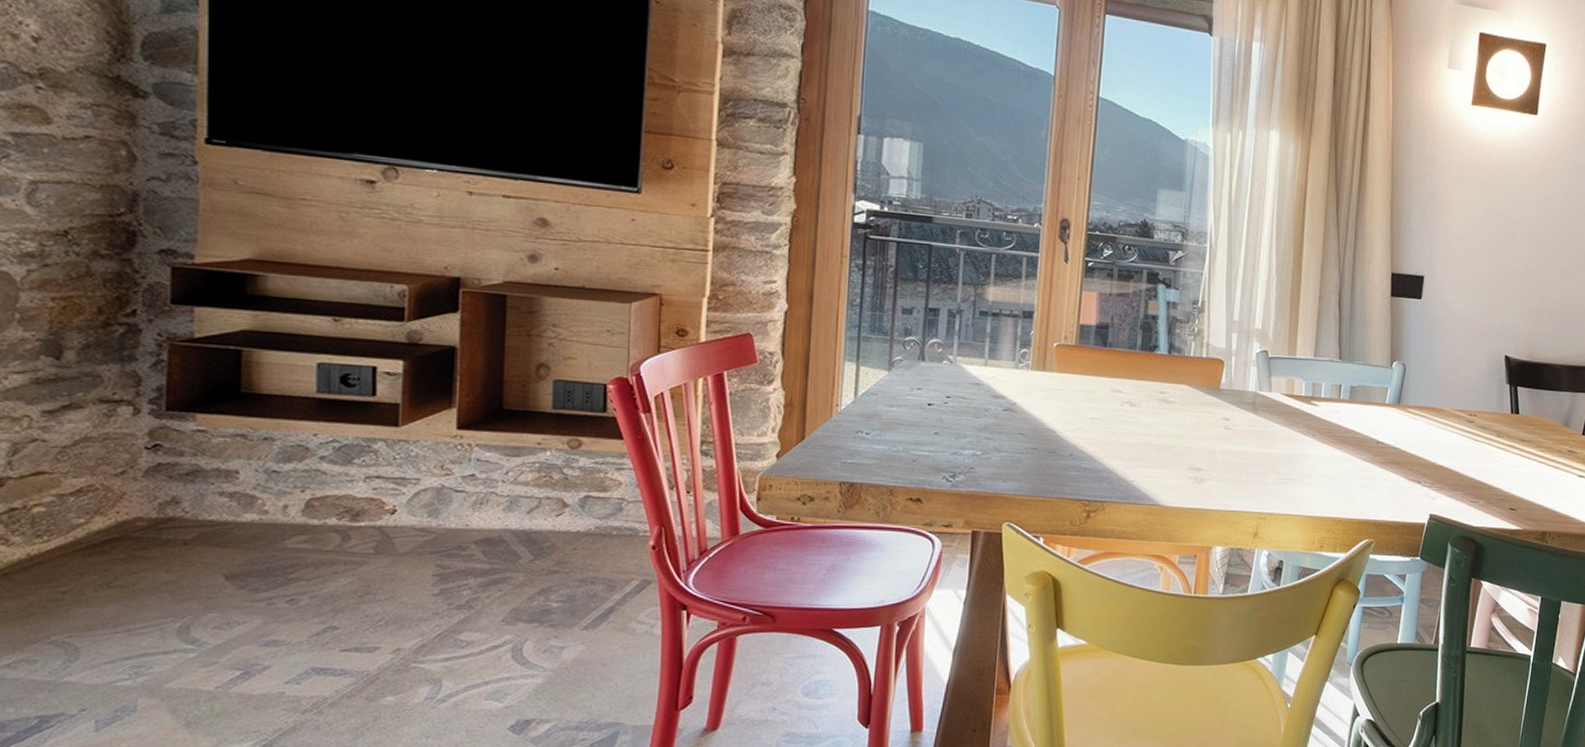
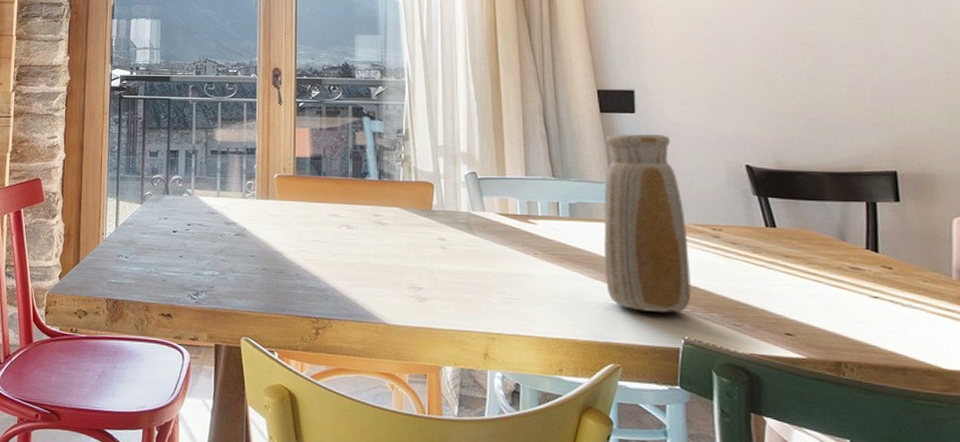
vase: none [1372,319,1449,491] -> present [604,133,692,313]

